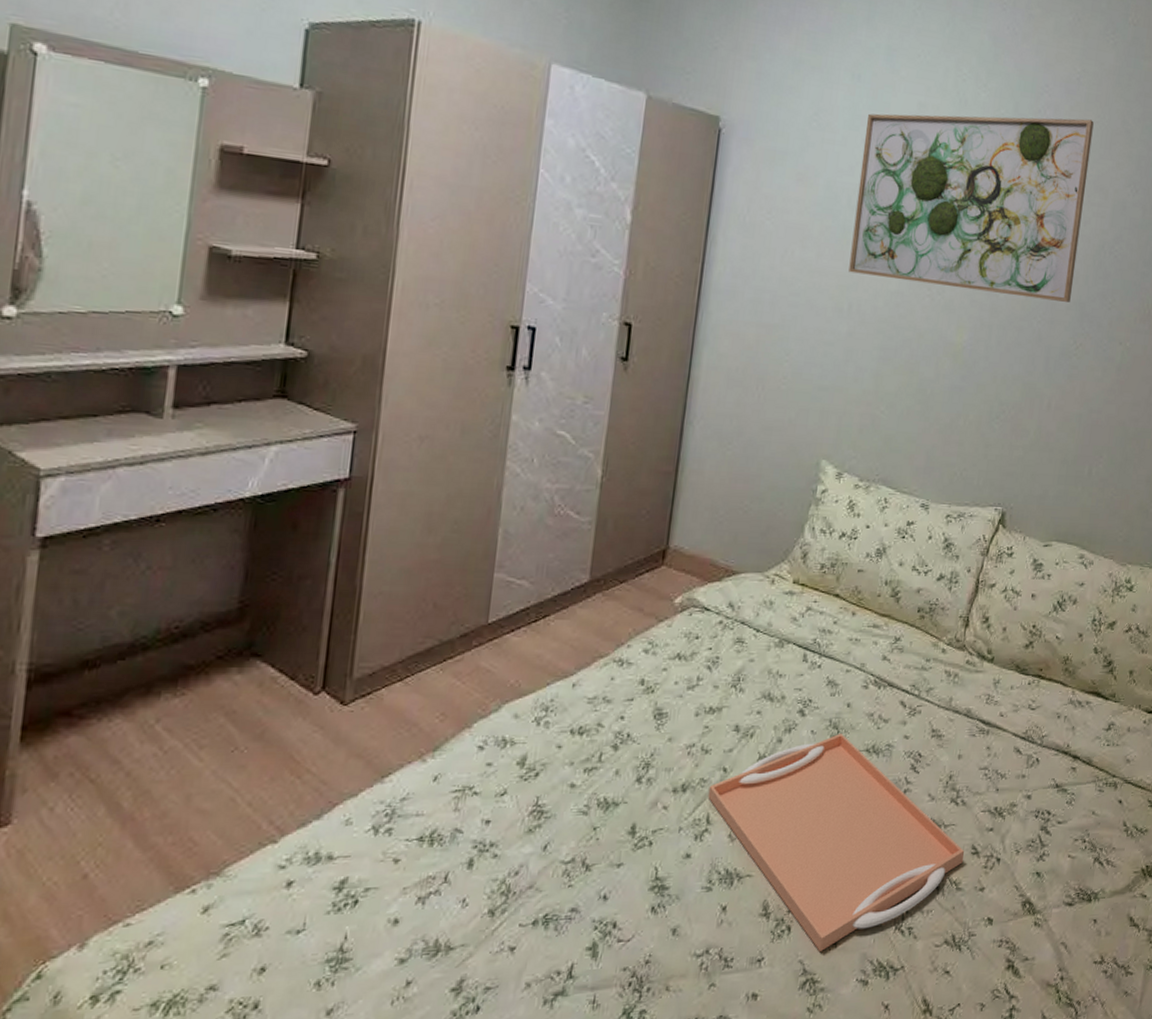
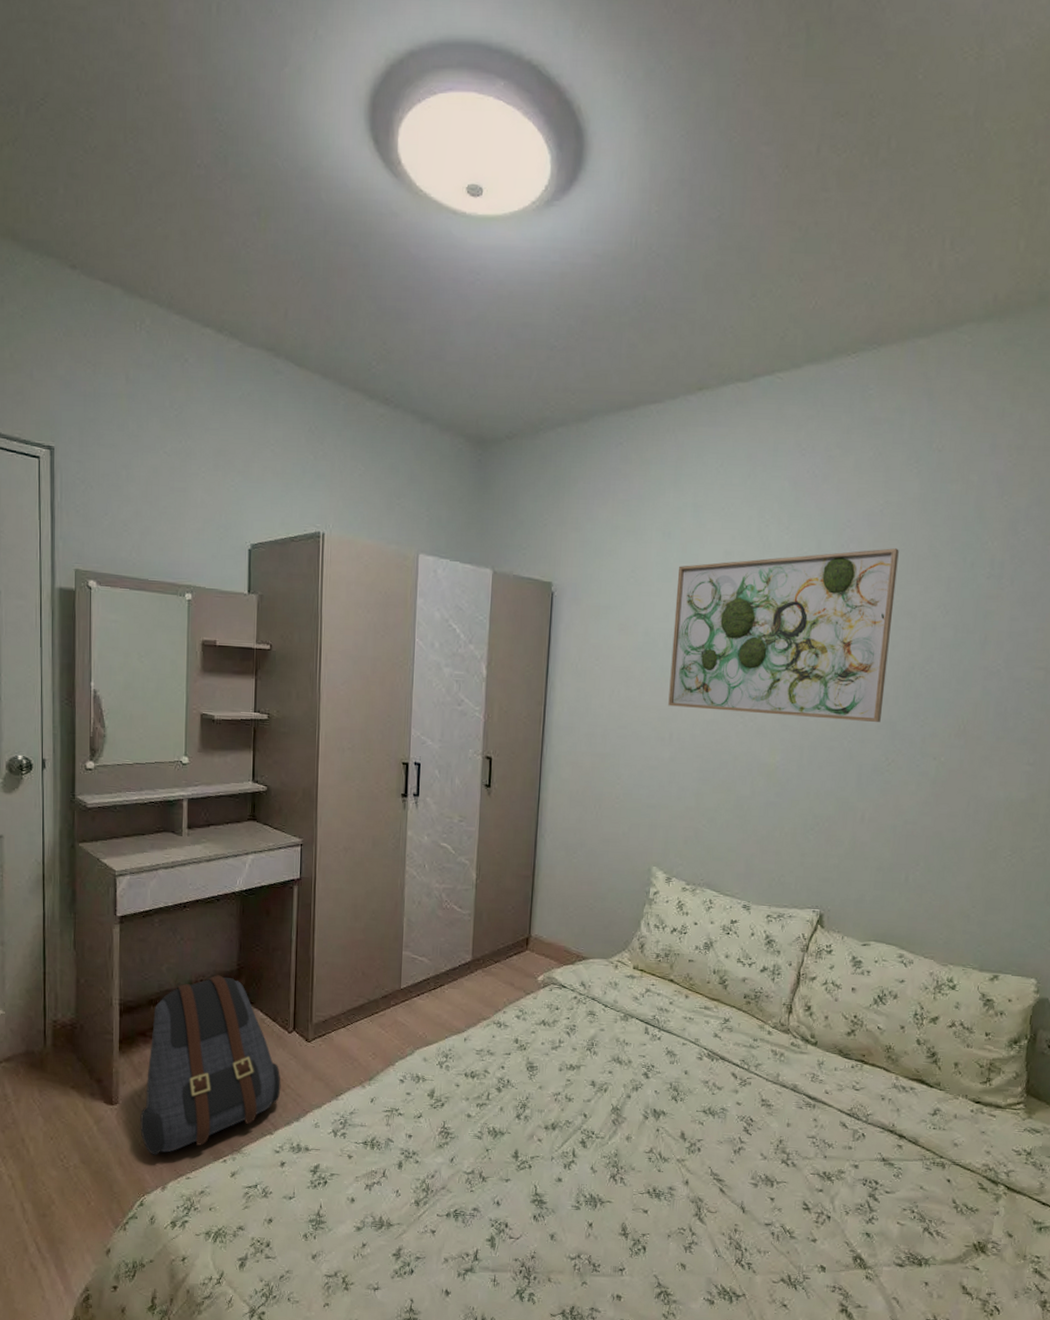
backpack: none [47,618,297,897] -> present [140,975,281,1155]
serving tray: present [708,733,964,953] -> none [573,1094,796,1272]

